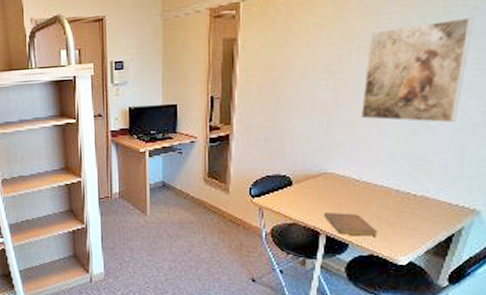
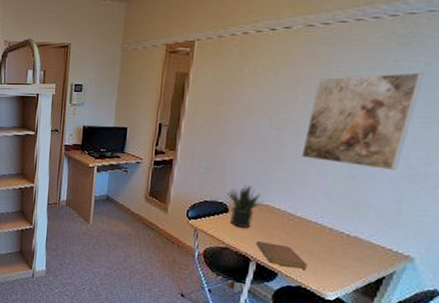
potted plant: none [288,153,324,200] -> present [226,184,260,228]

